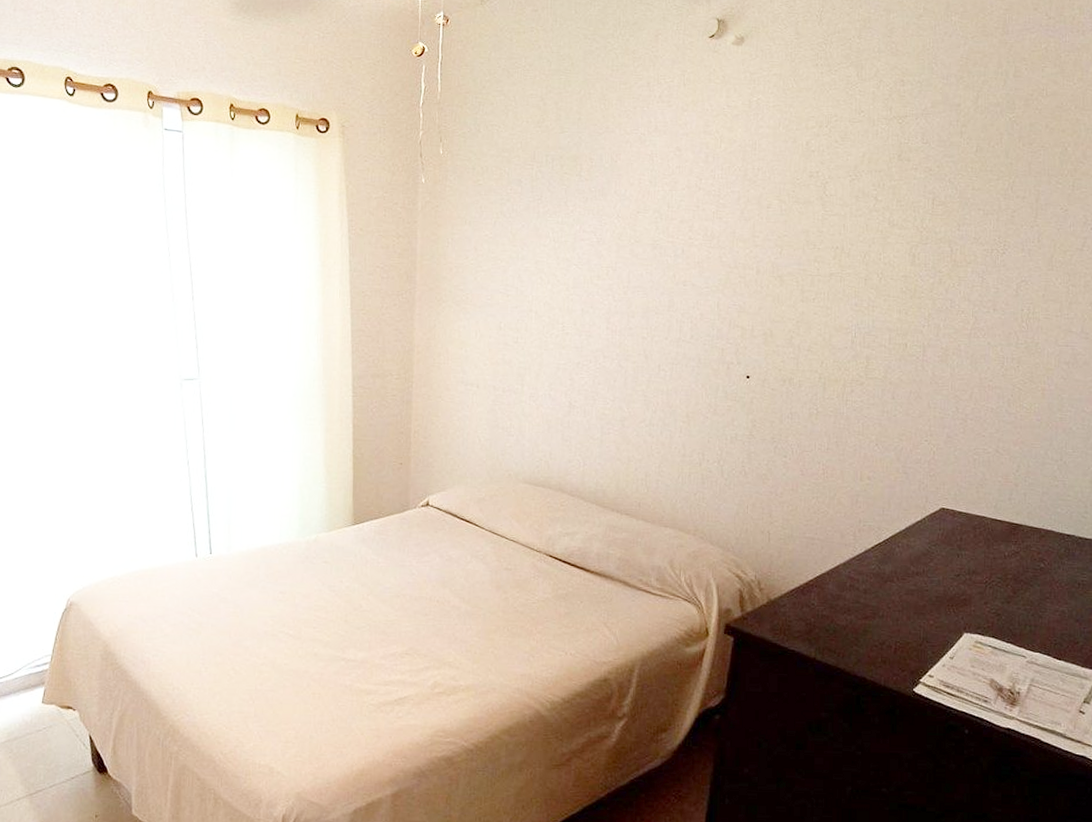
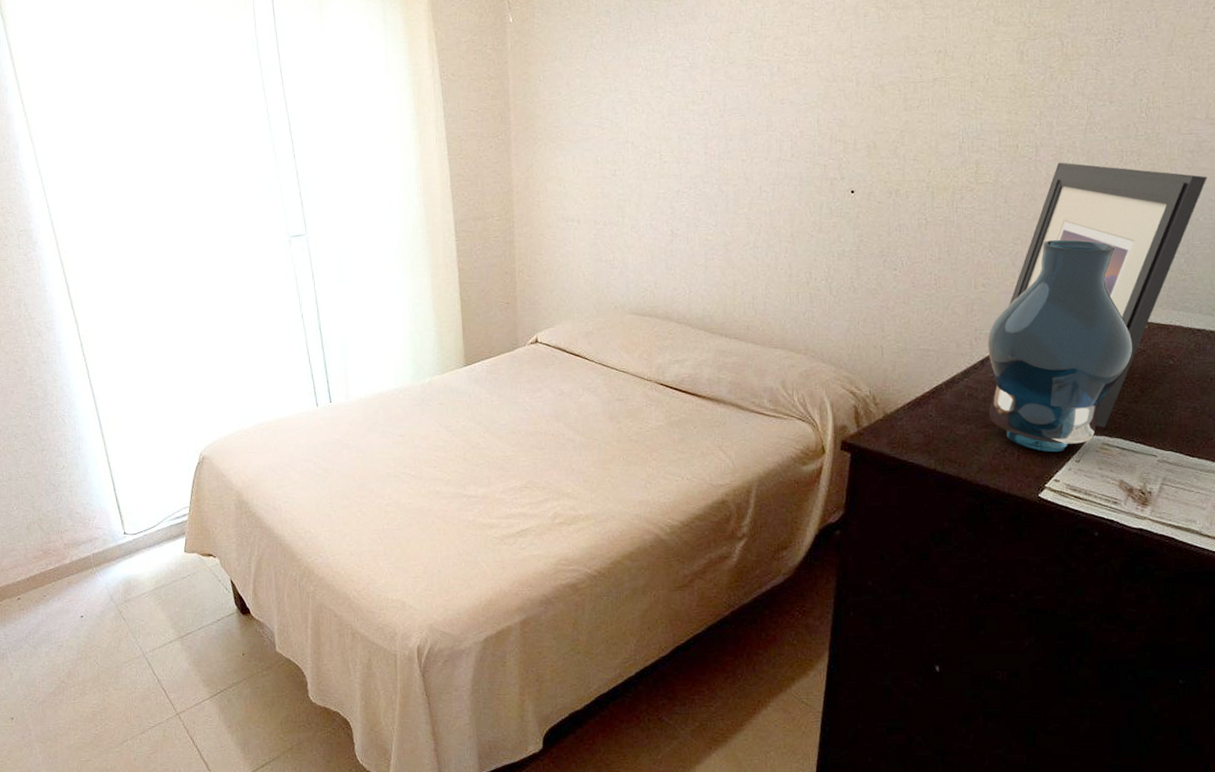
vase: none [869,439,1007,647] -> present [988,240,1133,452]
picture frame: none [892,363,1081,626] -> present [1009,162,1207,428]

